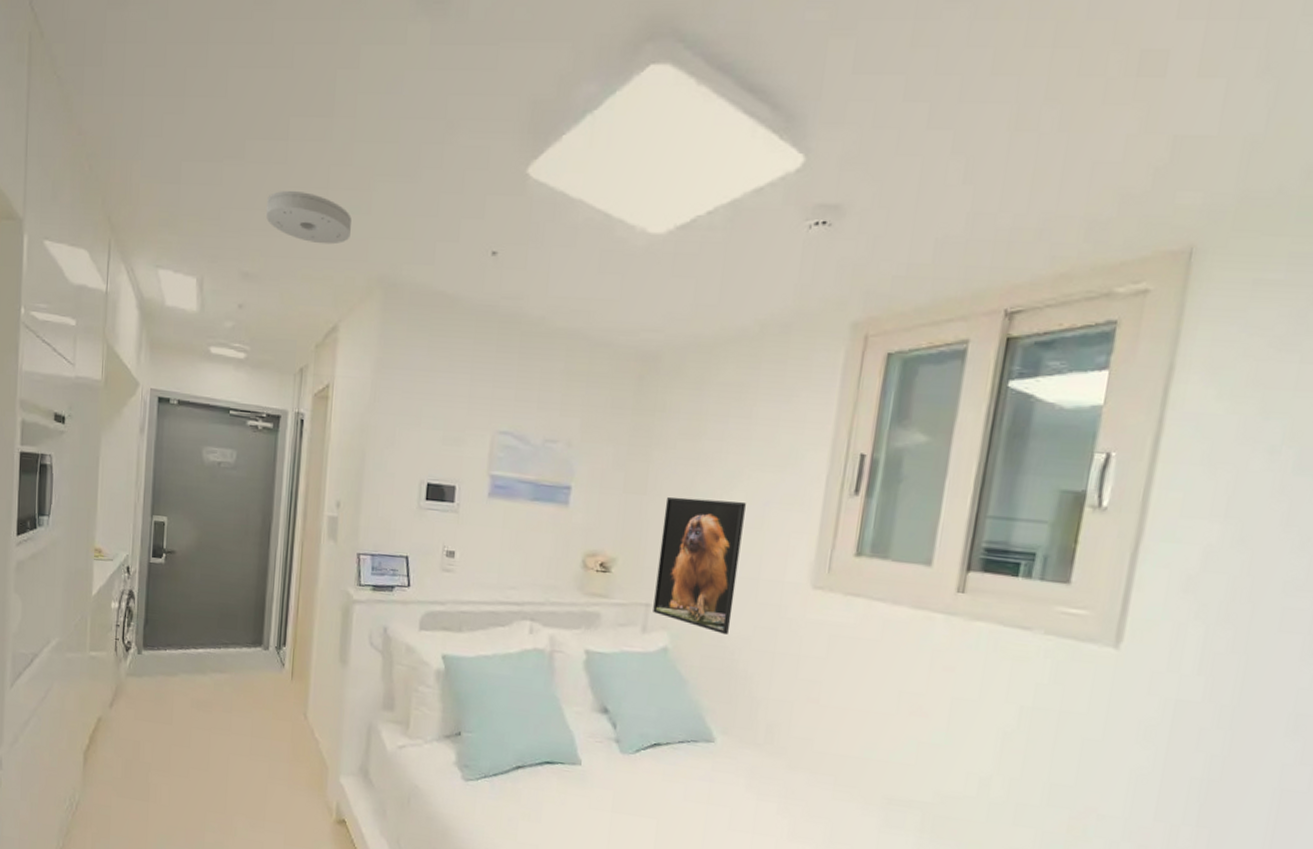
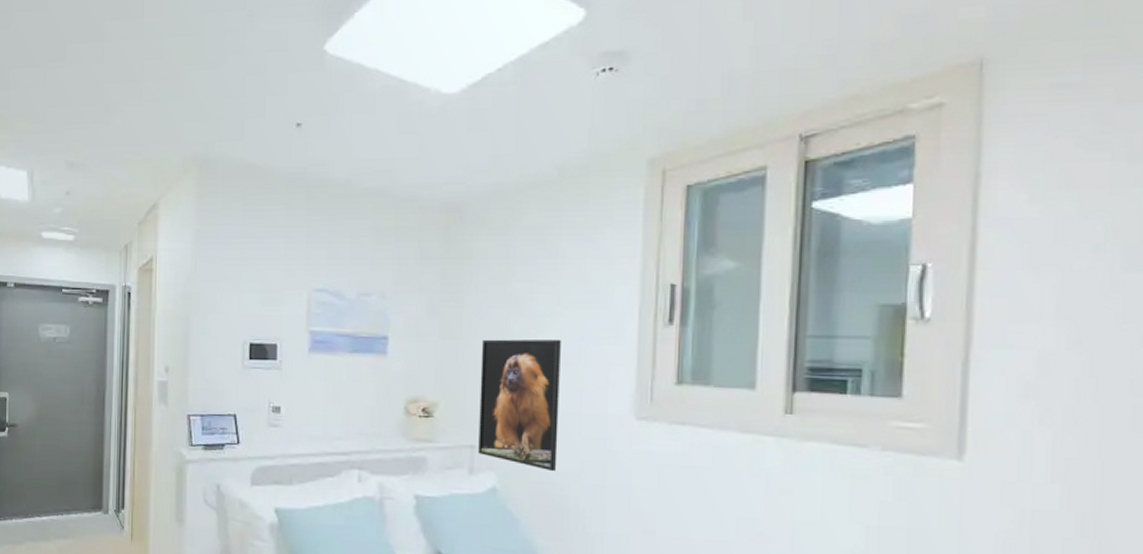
smoke detector: present [266,190,352,245] -> none [88,85,165,131]

